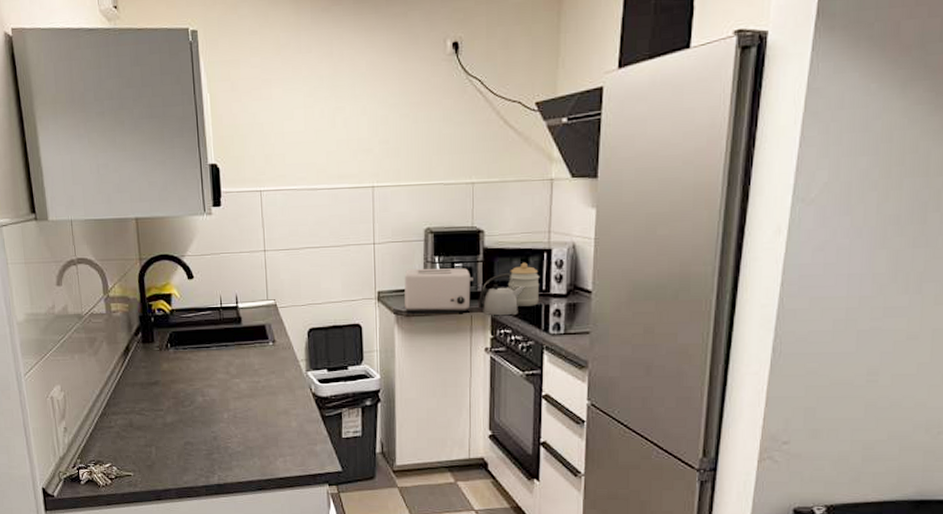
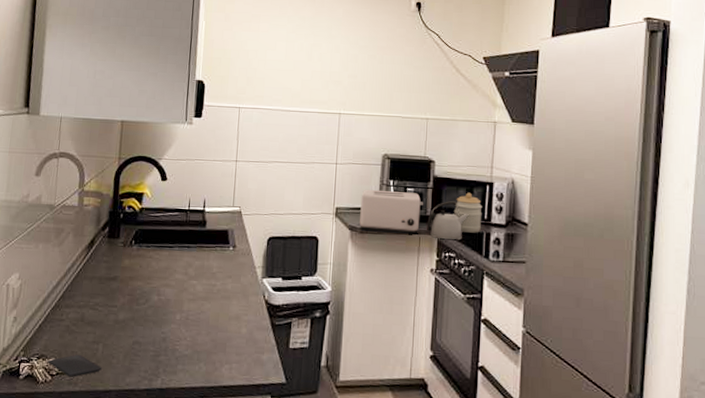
wallet: none [104,458,158,479] -> present [47,354,102,377]

